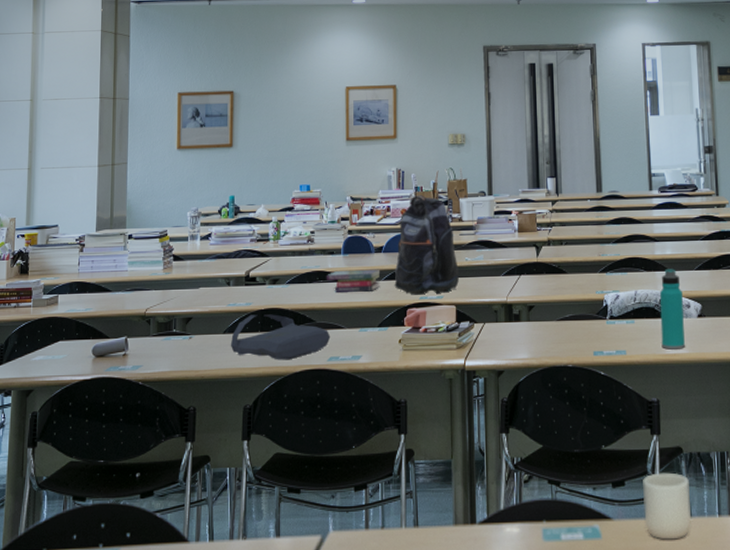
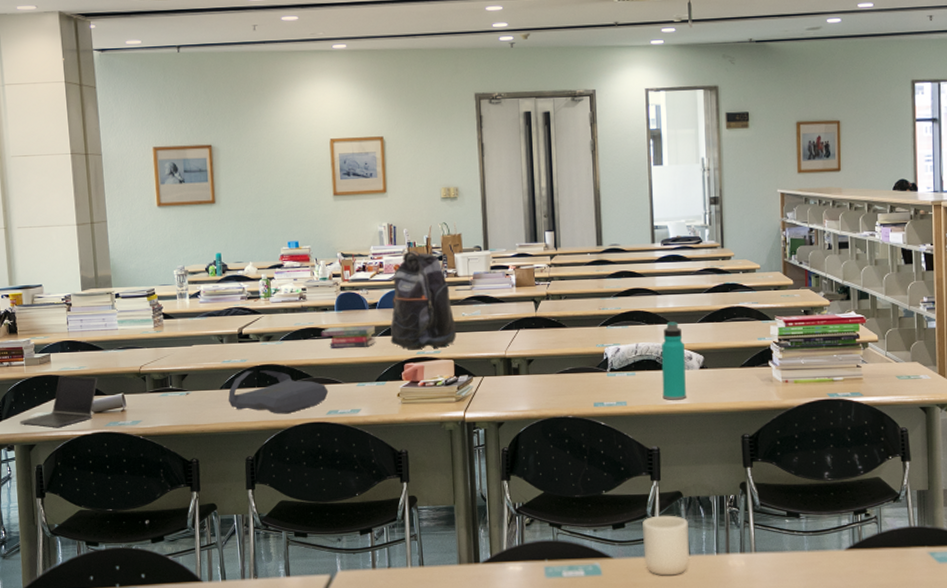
laptop computer: none [20,317,103,372] -> present [19,375,98,427]

